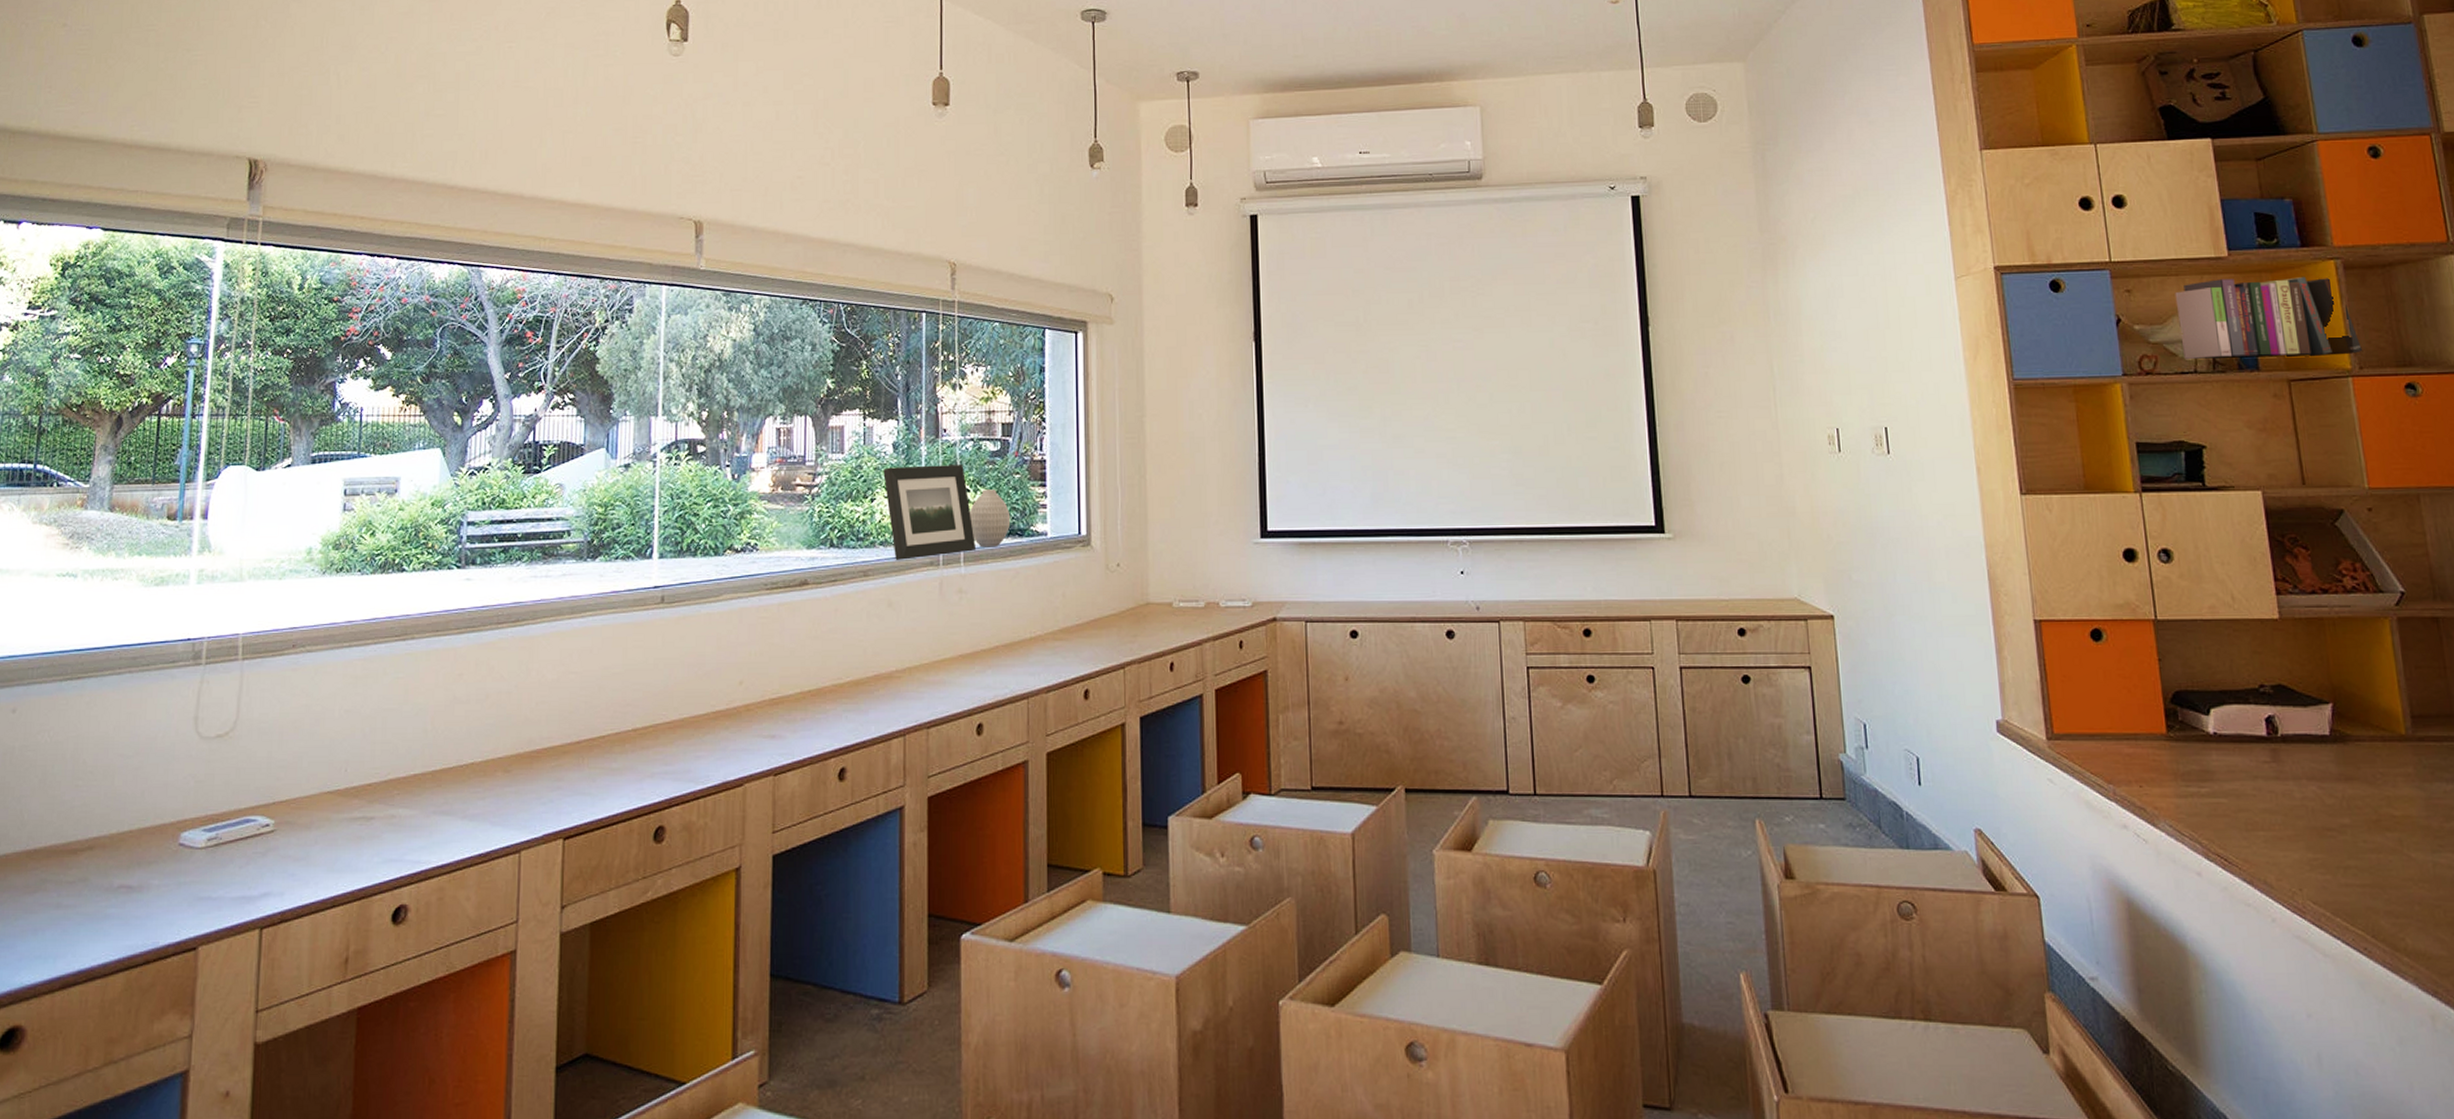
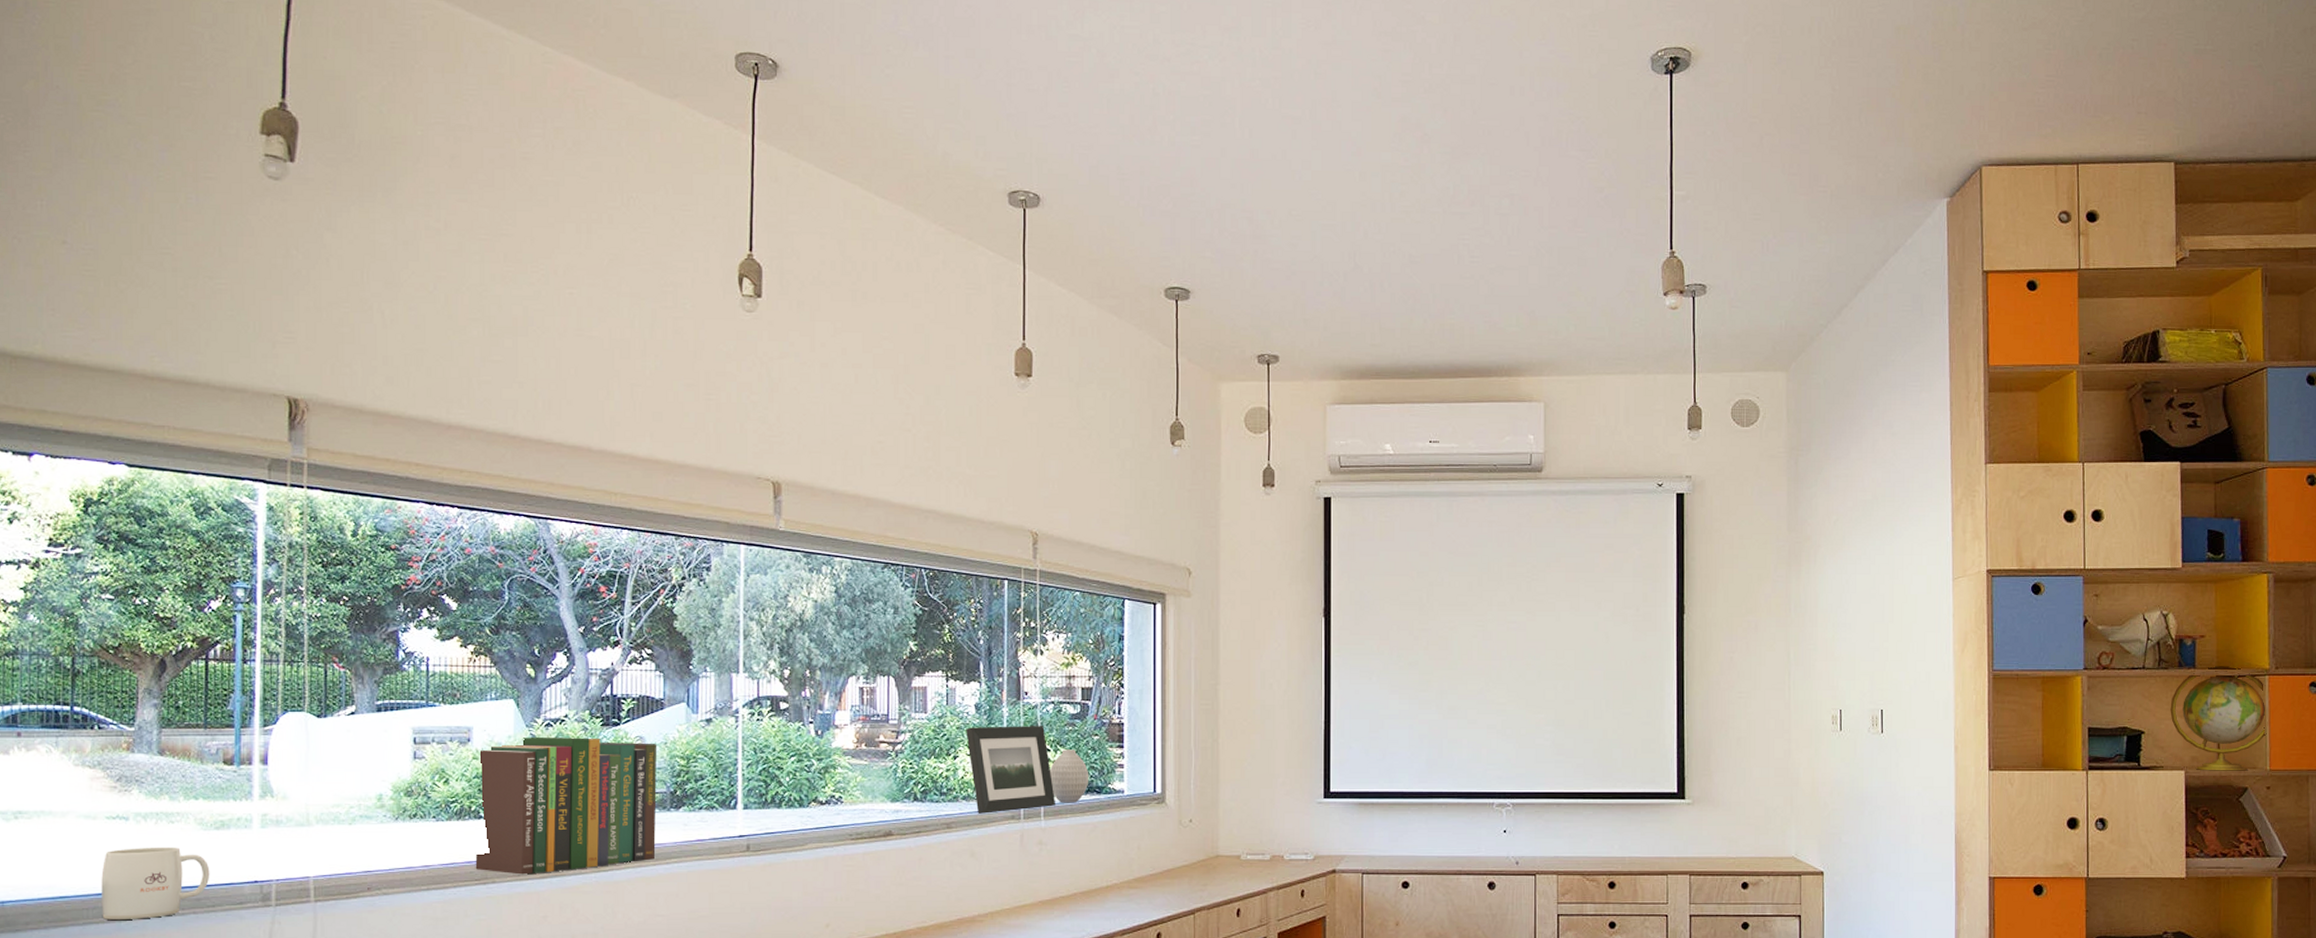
mug: none [45,604,148,679] -> present [101,846,210,920]
books: none [396,486,576,630] -> present [475,736,658,875]
books: present [2175,277,2362,360] -> none [2134,587,2280,658]
globe: none [2234,367,2359,491] -> present [2170,666,2267,771]

